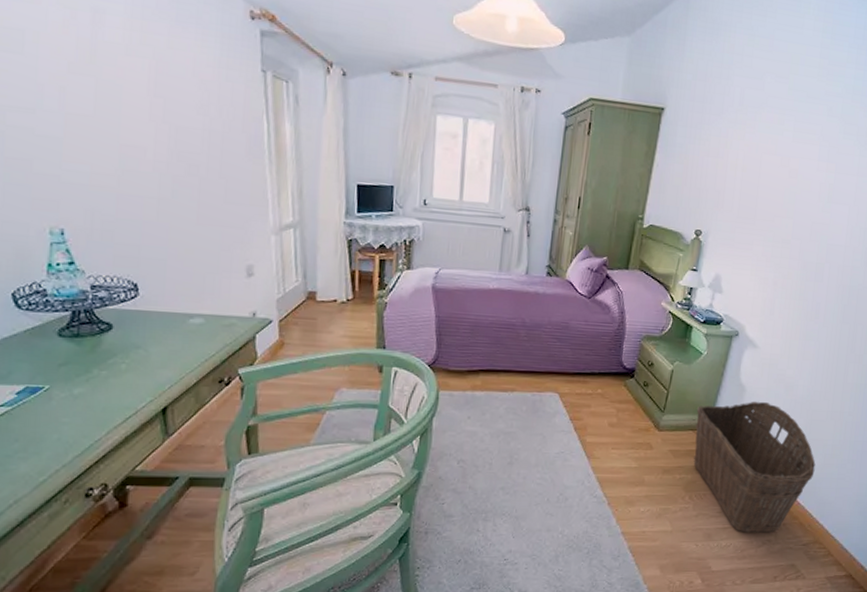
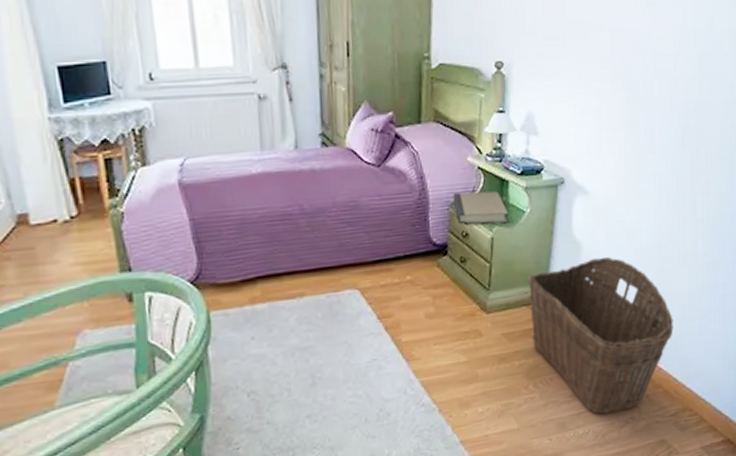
book: none [645,329,689,361] -> present [453,191,509,225]

